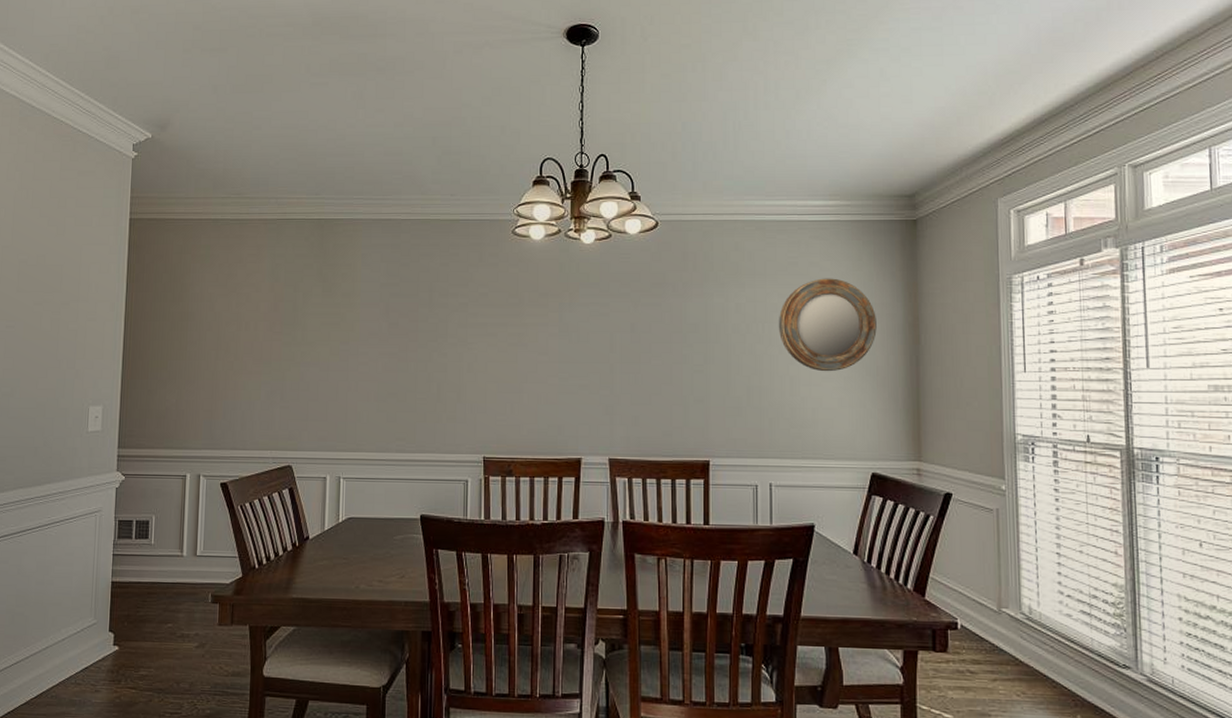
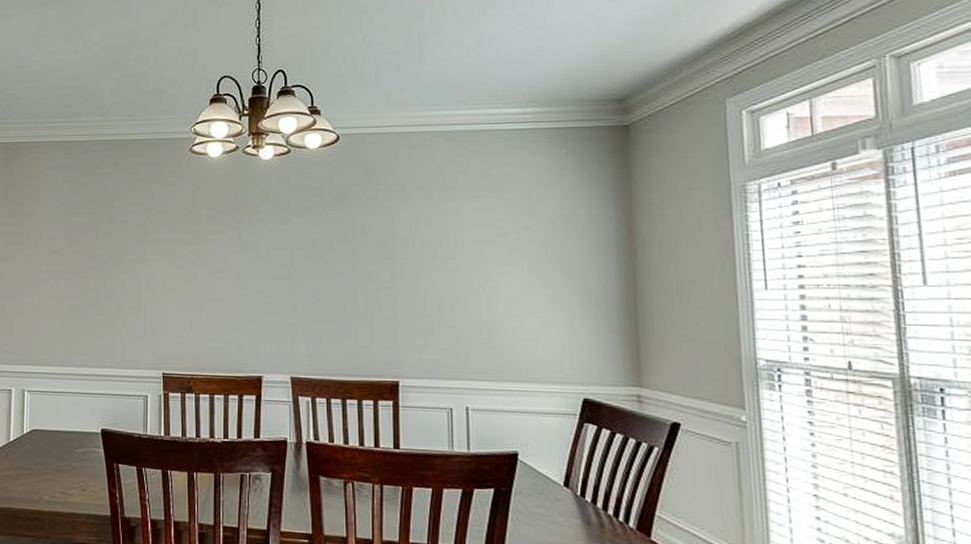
home mirror: present [778,278,877,372] -> none [471,189,585,289]

